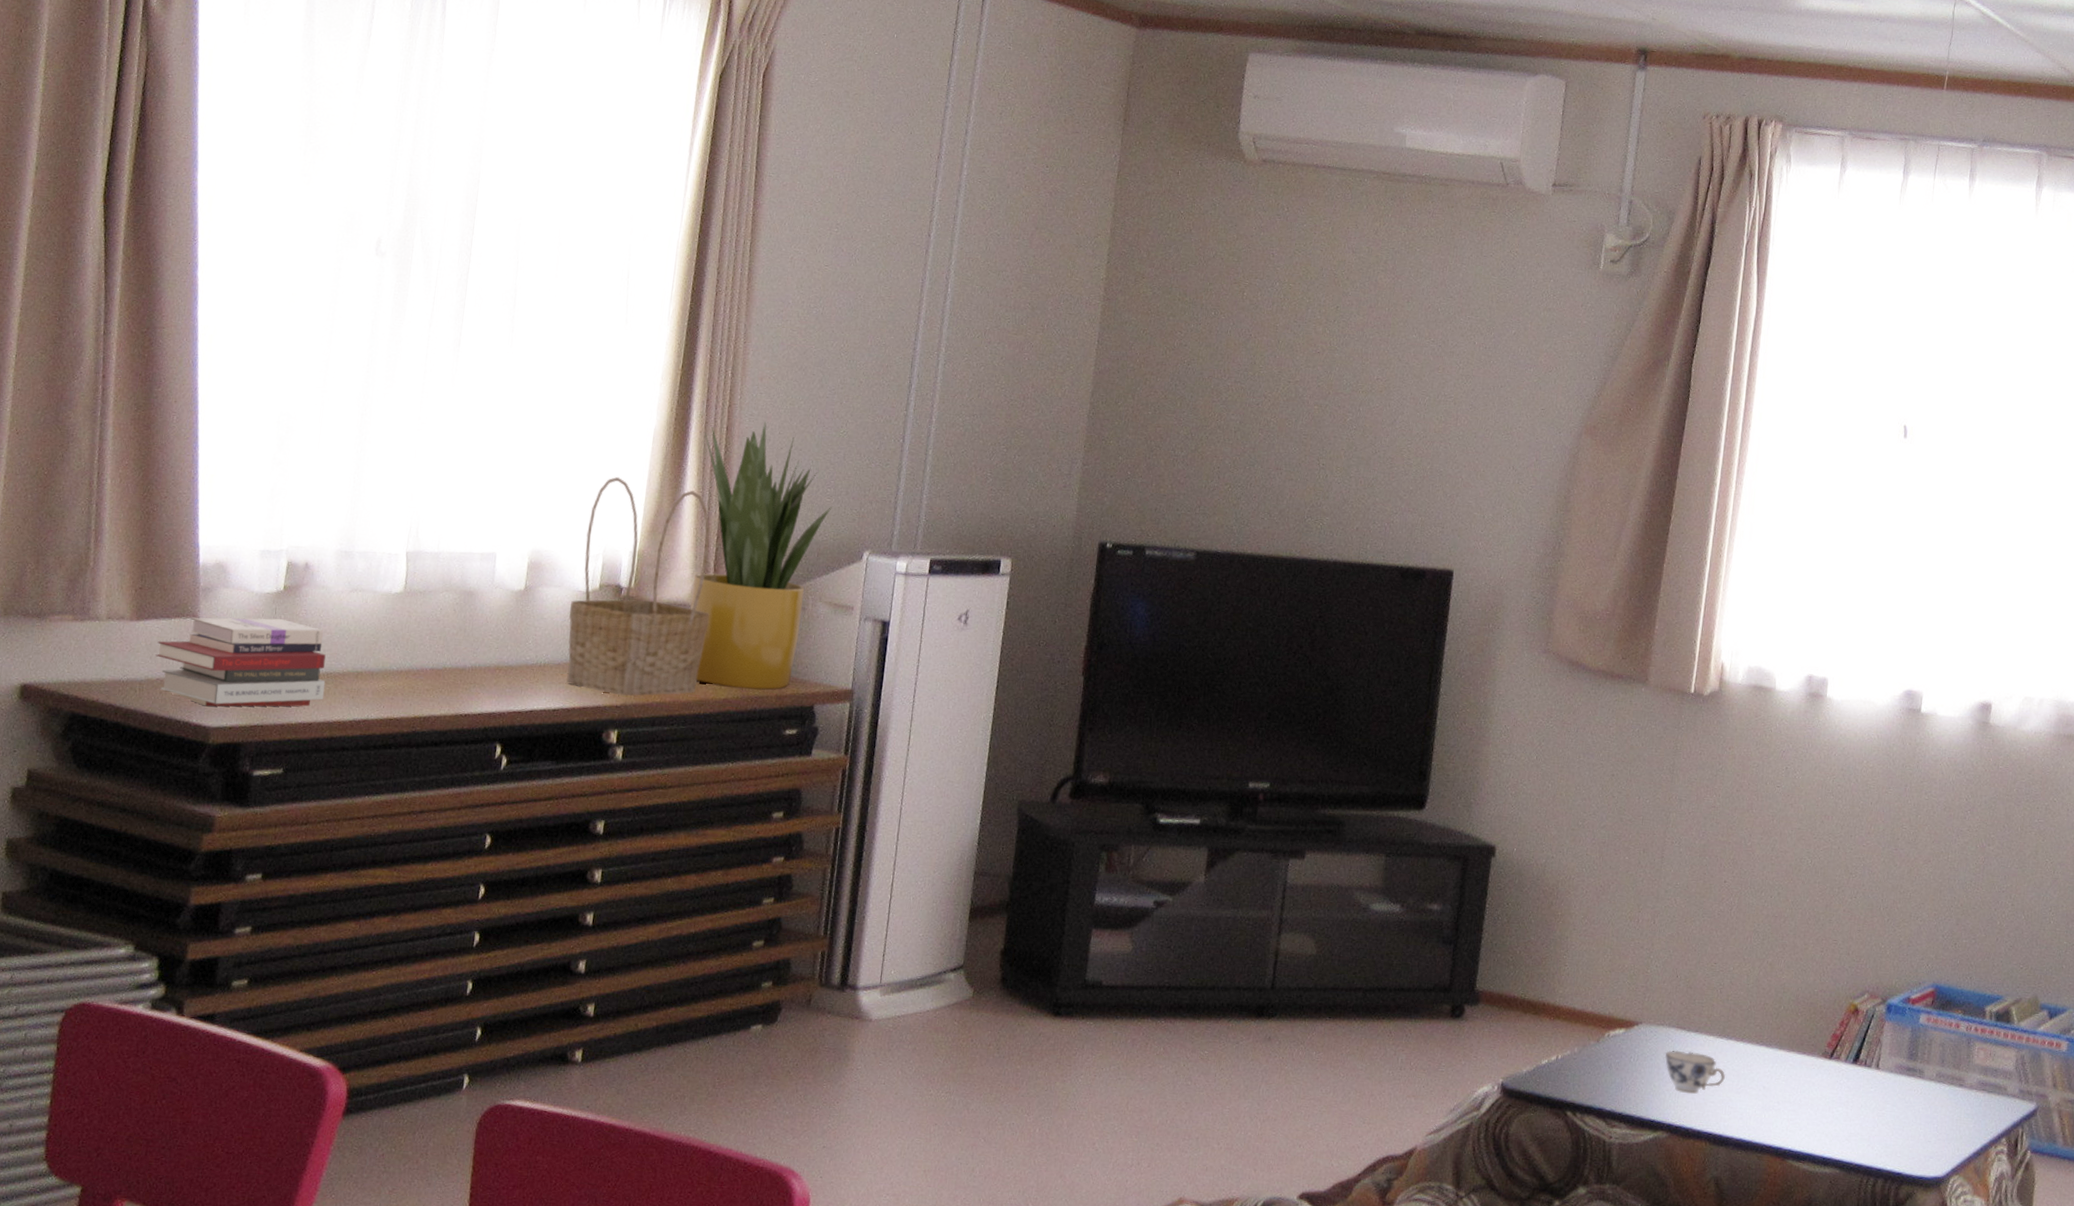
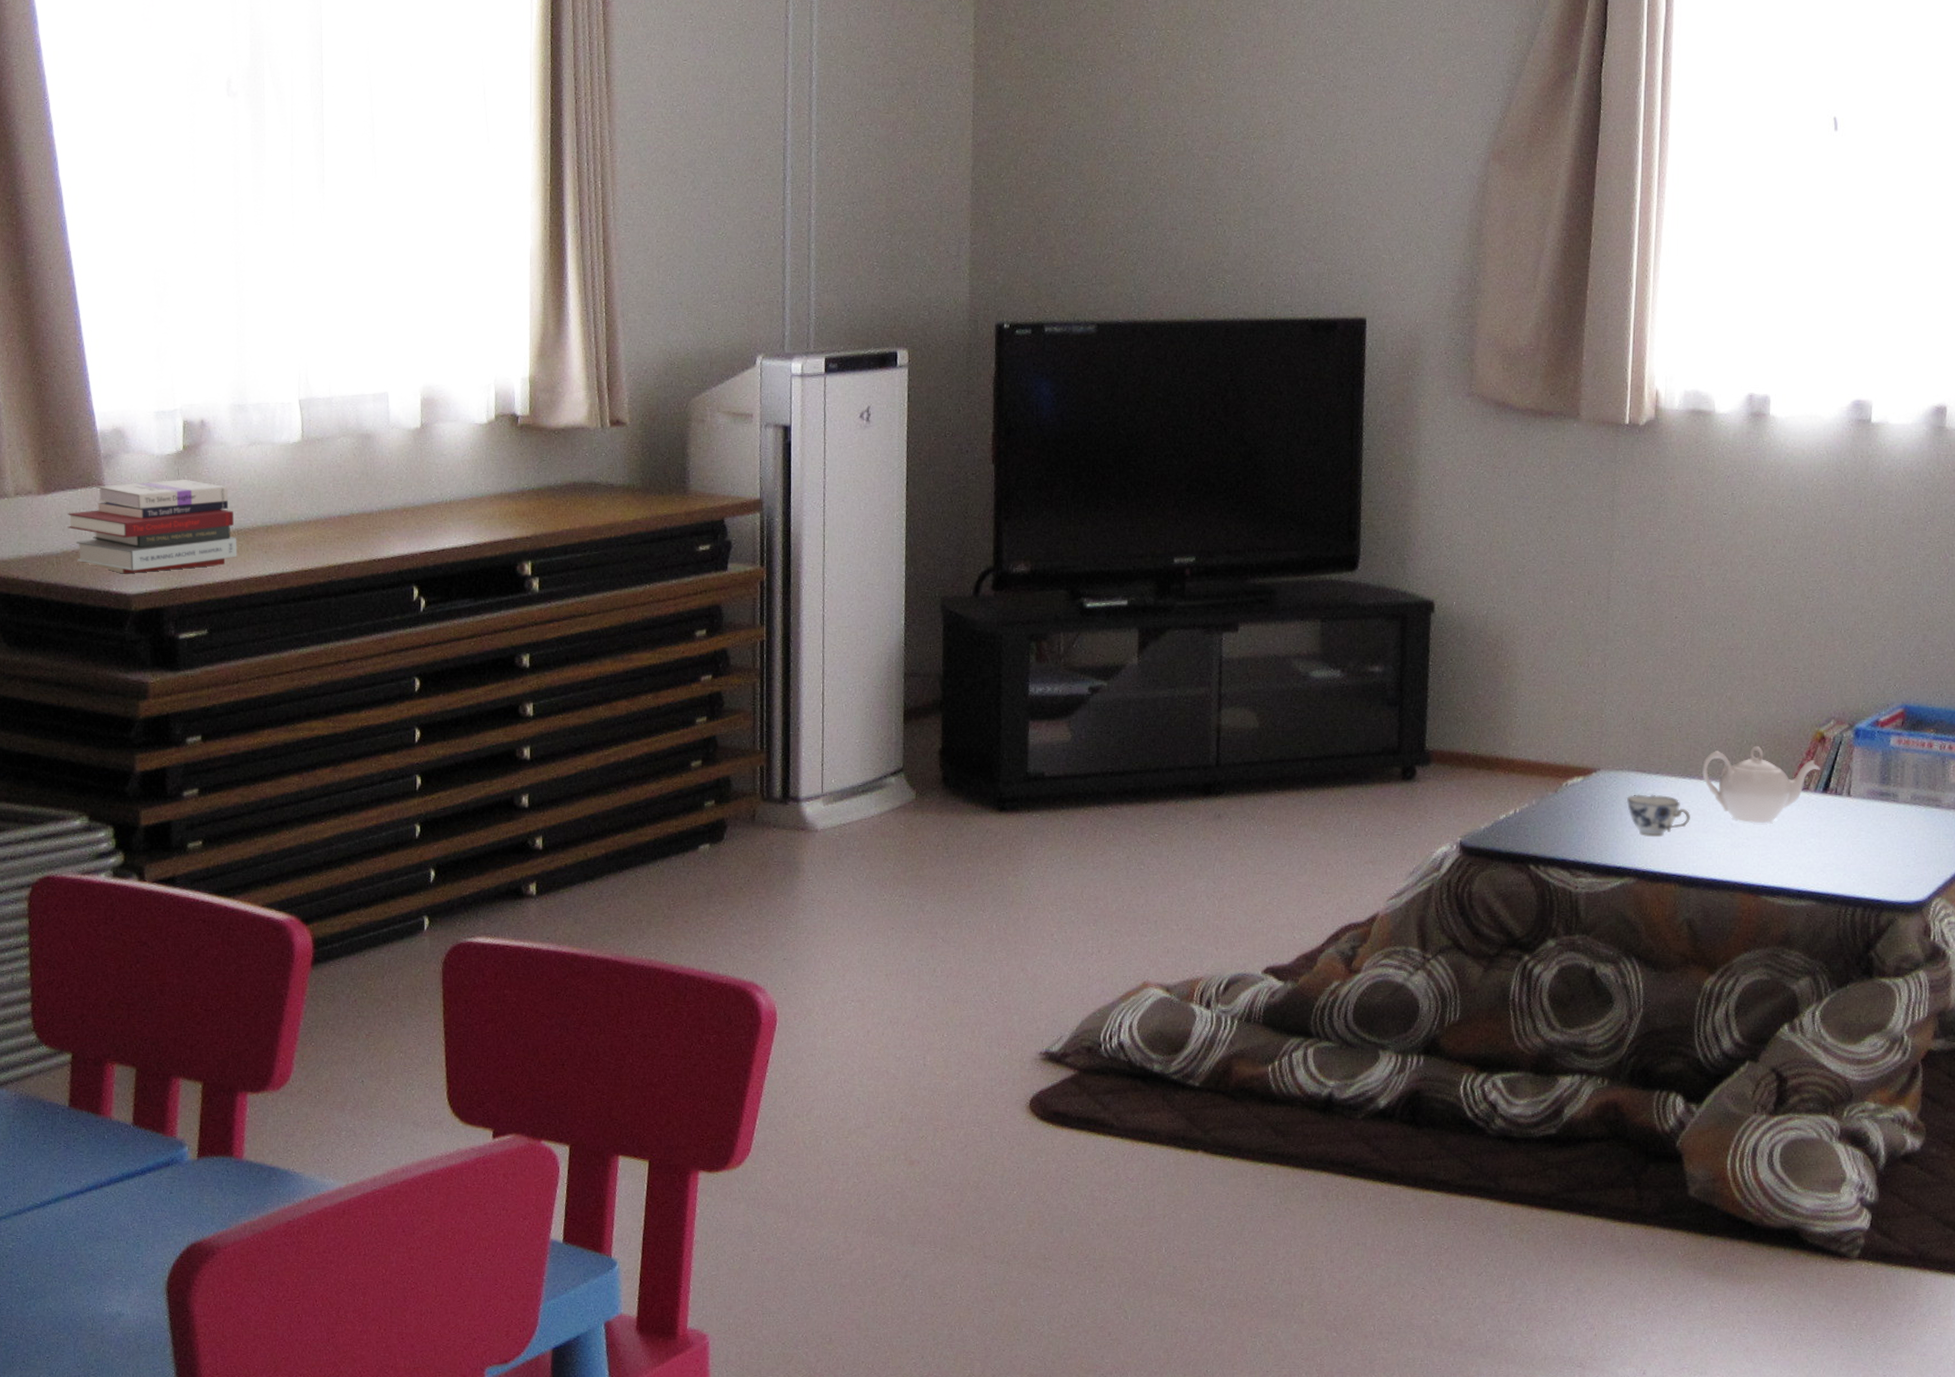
basket: present [566,476,710,697] -> none [468,302,608,526]
planter: present [690,421,832,691] -> none [581,230,720,509]
teapot: none [1739,1012,1852,1089] -> present [1702,745,1820,823]

